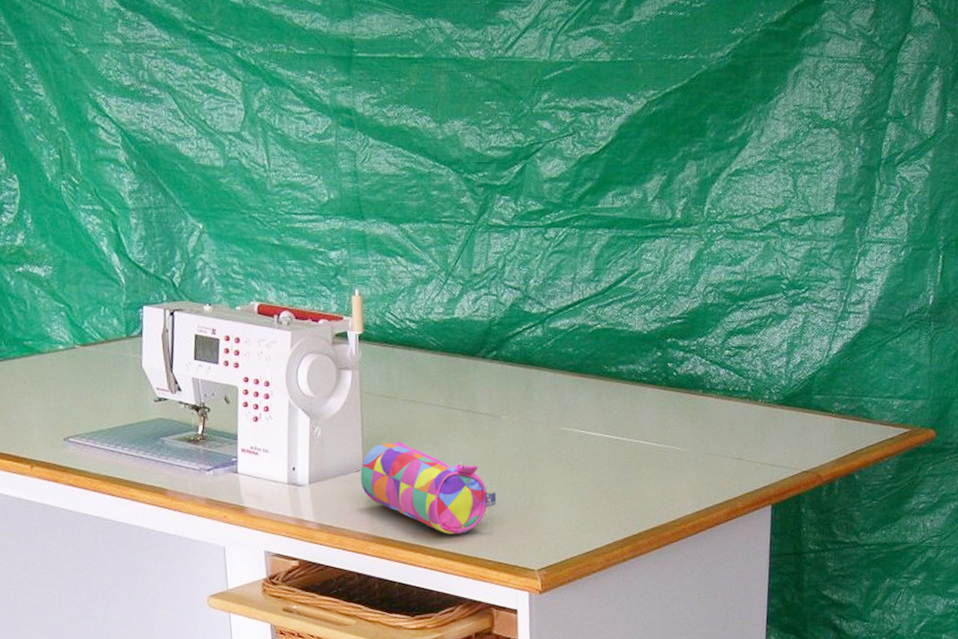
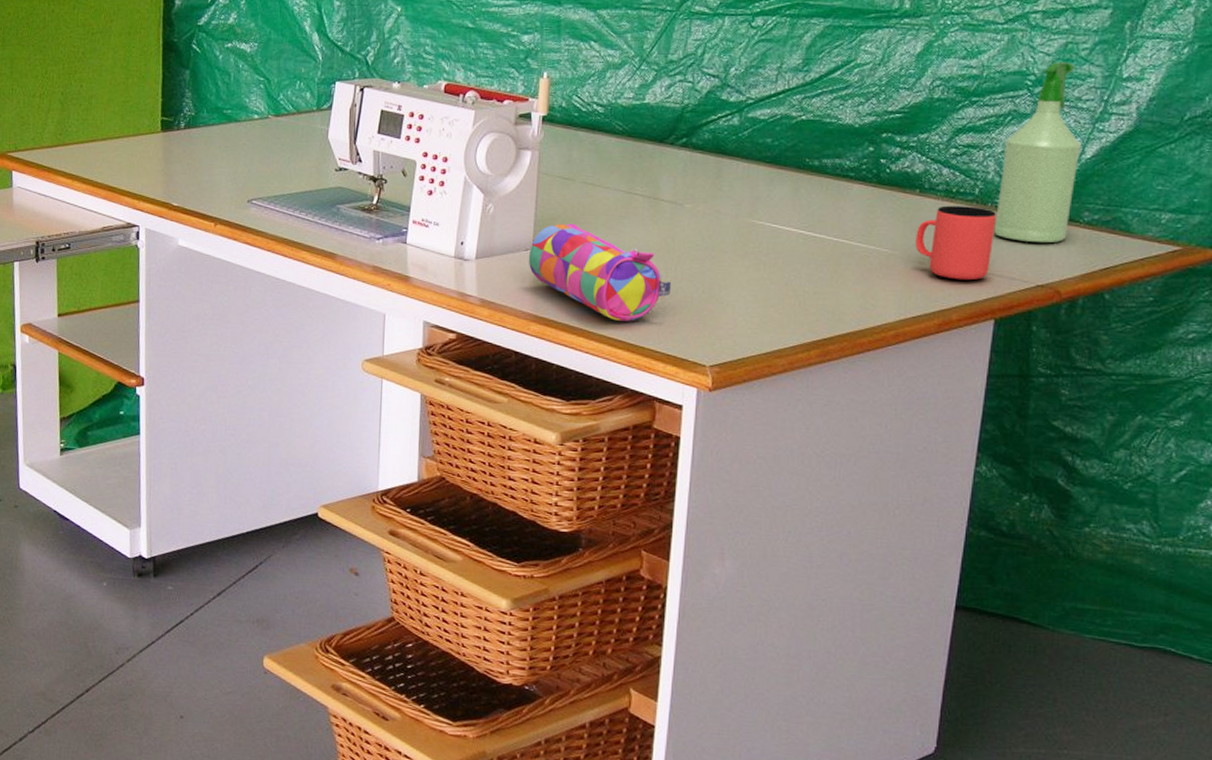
cup: none [702,403,766,472] -> present [915,205,996,281]
spray bottle: none [765,266,829,433] -> present [994,62,1083,243]

